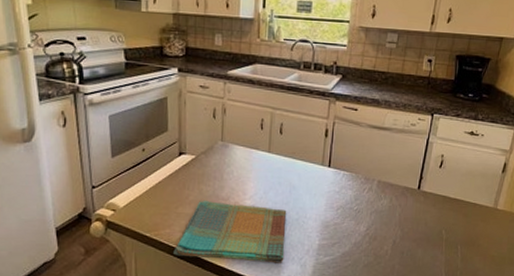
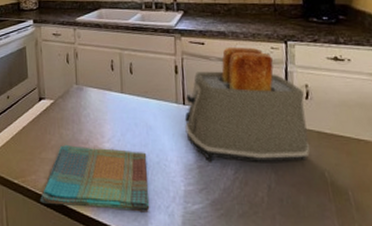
toaster: none [327,114,439,222] -> present [185,46,310,163]

